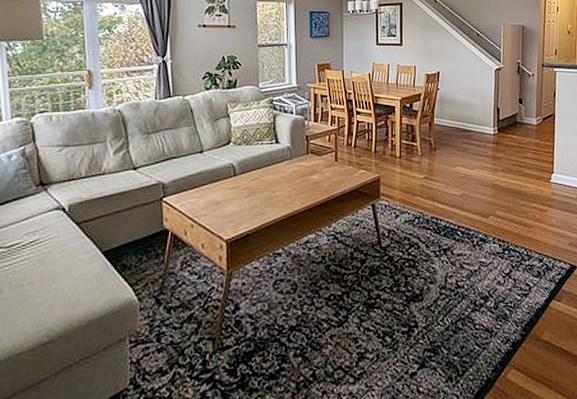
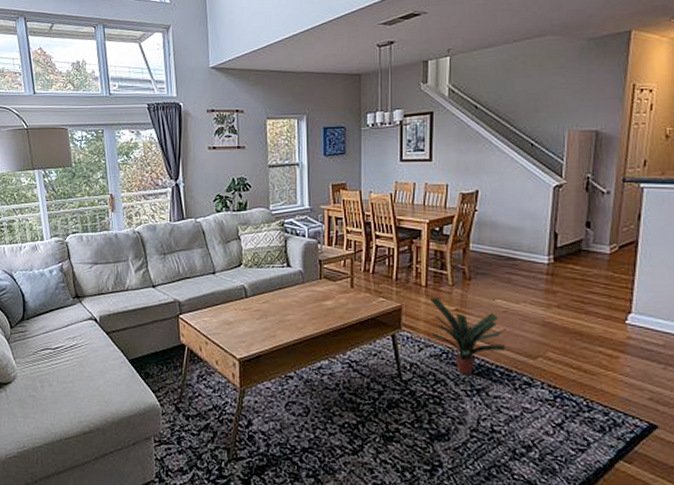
potted plant: none [403,168,465,237] -> present [429,298,505,375]

